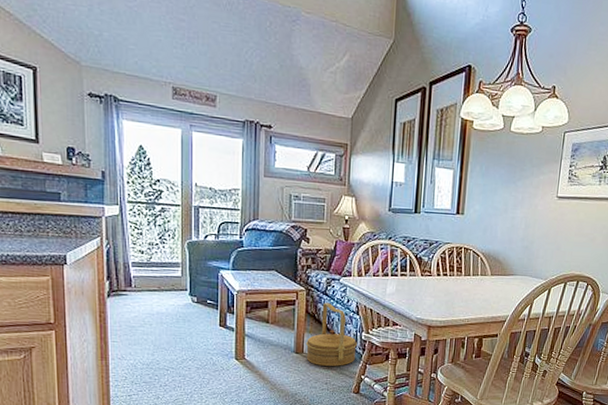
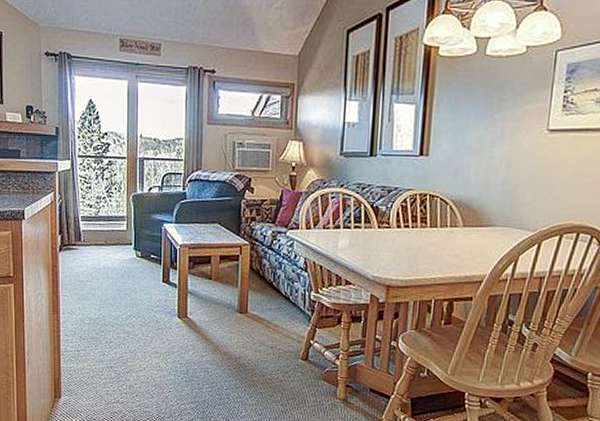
woven basket: present [306,302,357,367] -> none [250,258,305,329]

